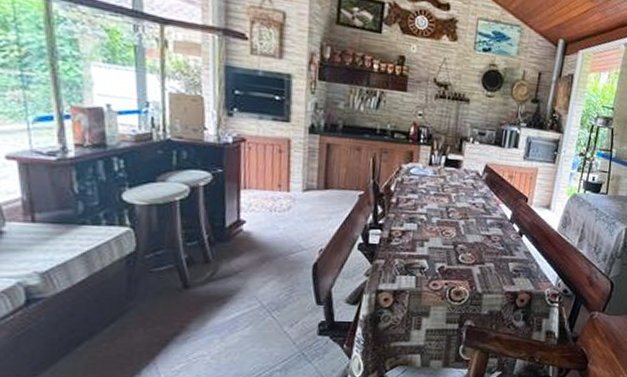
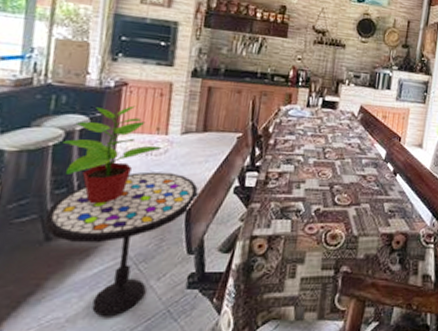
side table: none [181,227,323,357] -> present [45,171,198,318]
potted plant: none [189,160,285,257] -> present [63,104,162,205]

